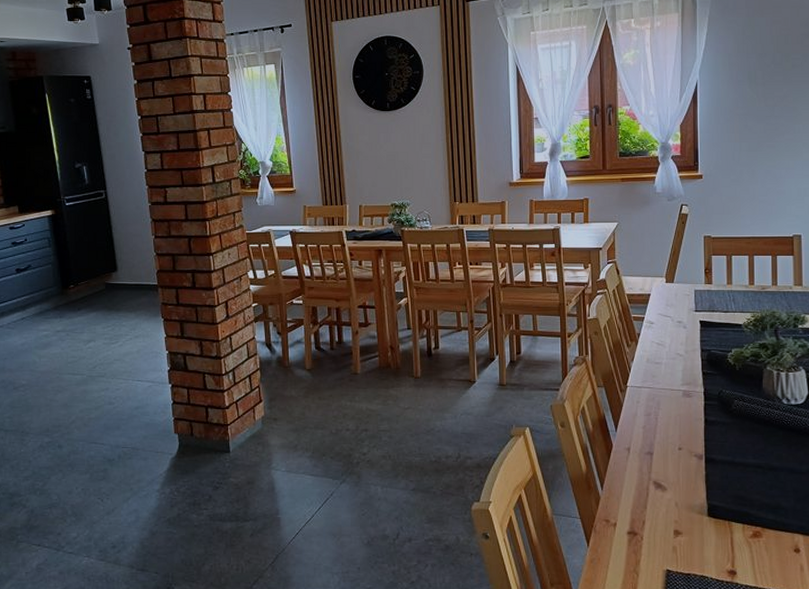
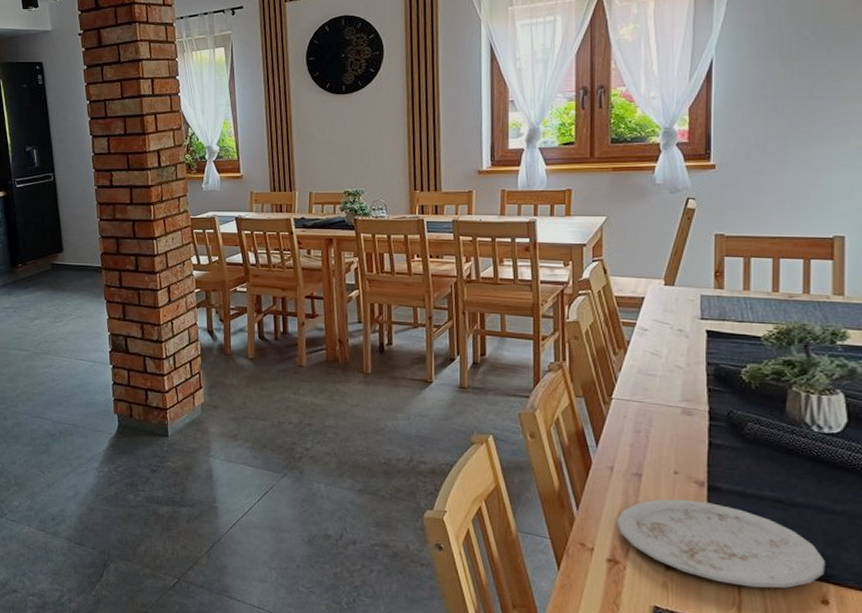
plate: none [634,472,796,544] -> present [616,499,825,589]

